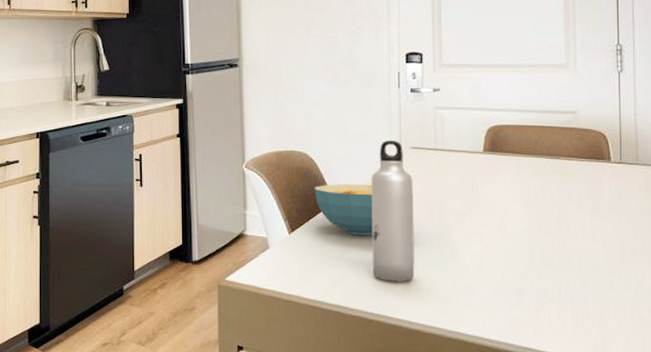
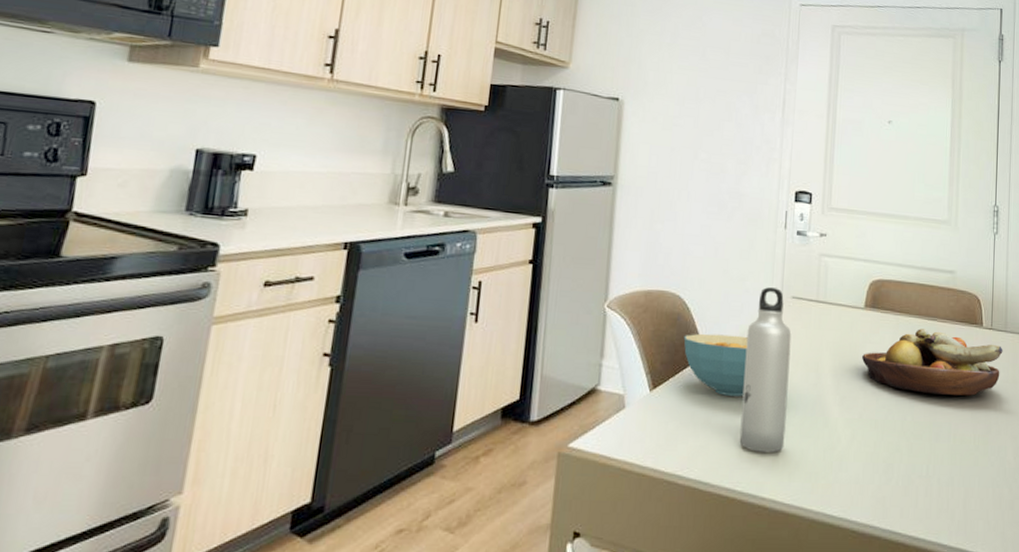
fruit bowl: none [485,167,635,226] -> present [862,329,1003,396]

